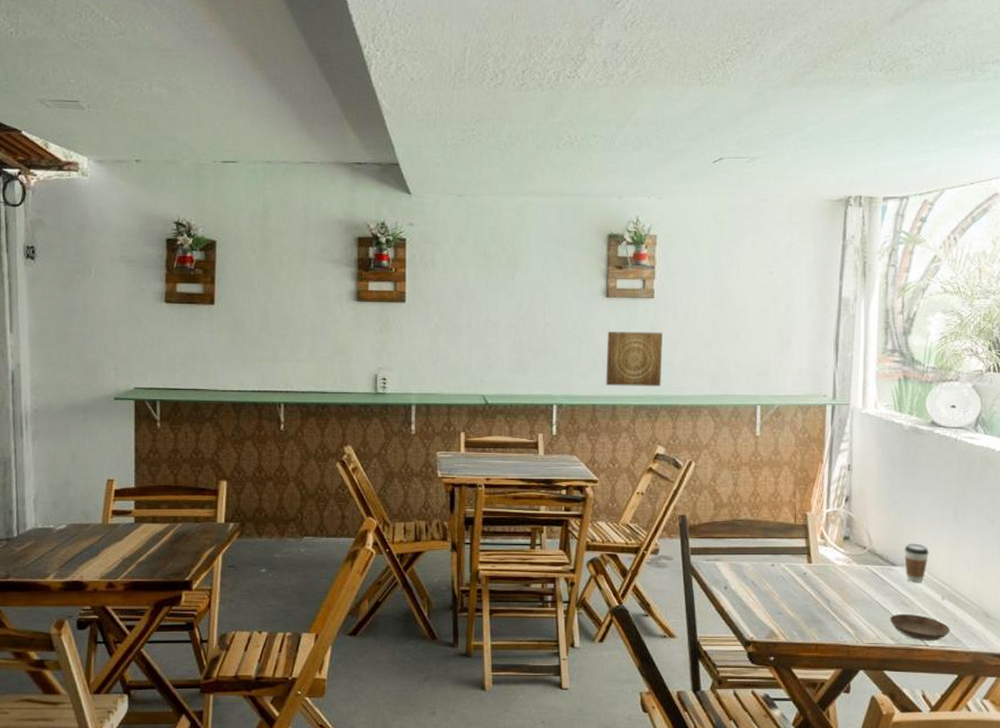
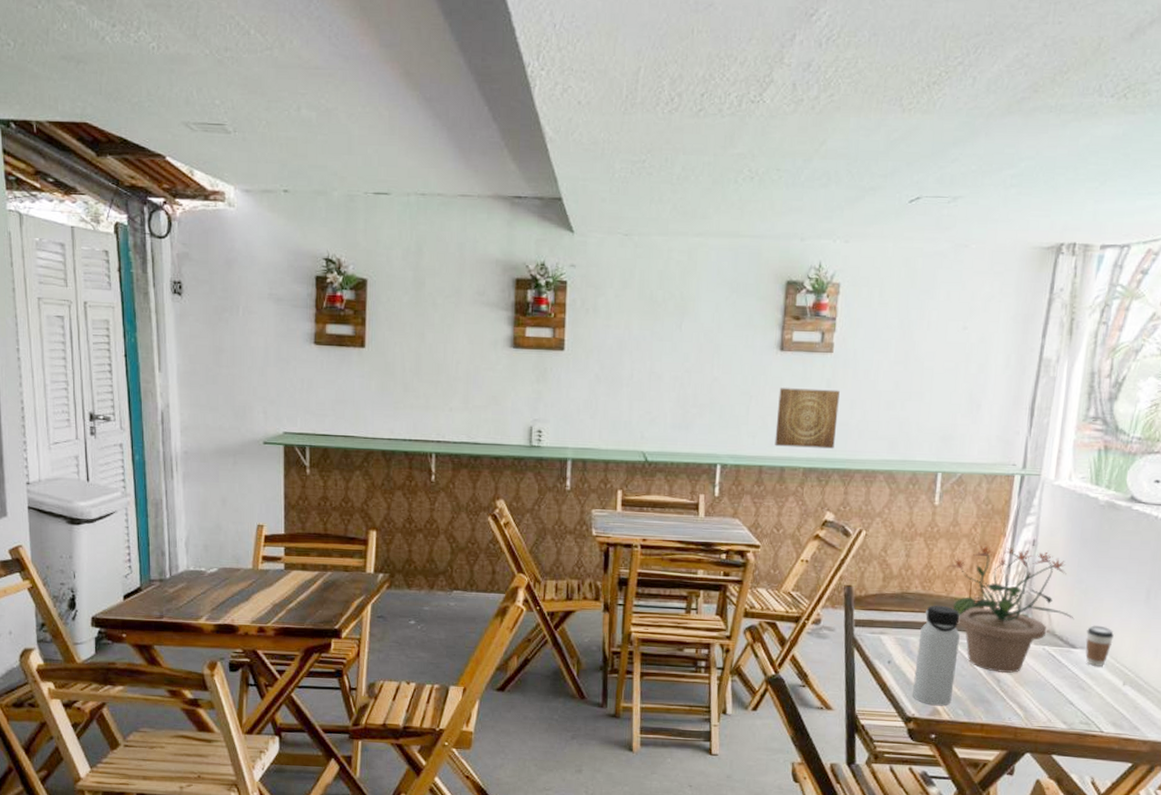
water bottle: none [750,530,789,628] -> present [913,605,960,706]
potted plant: none [773,472,892,594] -> present [948,545,1074,674]
saucer: present [889,613,951,641] -> none [1063,697,1130,727]

